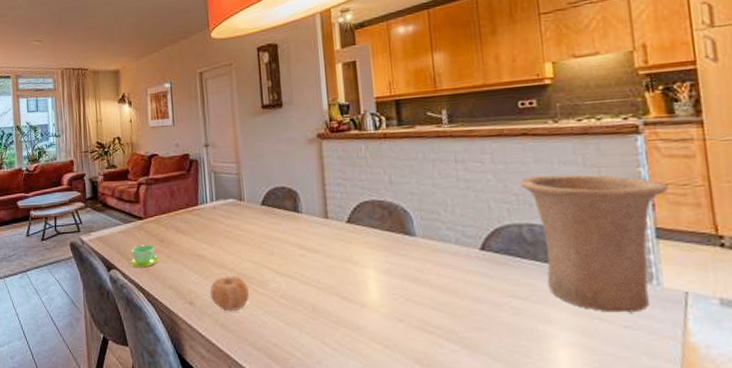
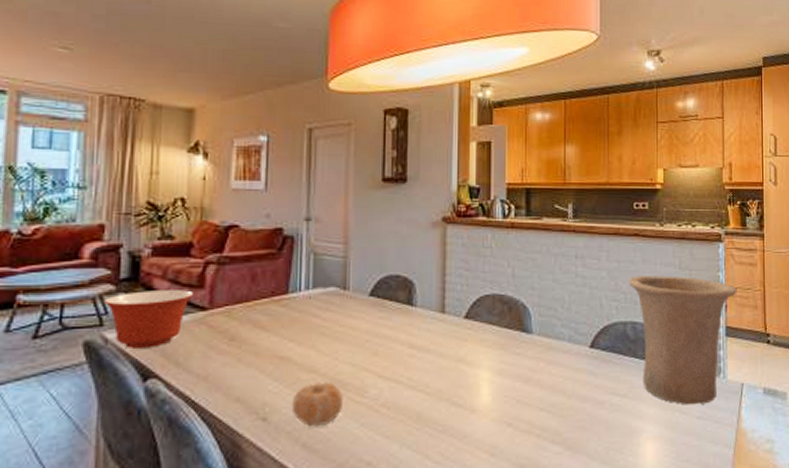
mixing bowl: none [78,205,134,248] -> present [104,290,194,348]
cup: present [128,245,159,268] -> none [177,344,225,376]

